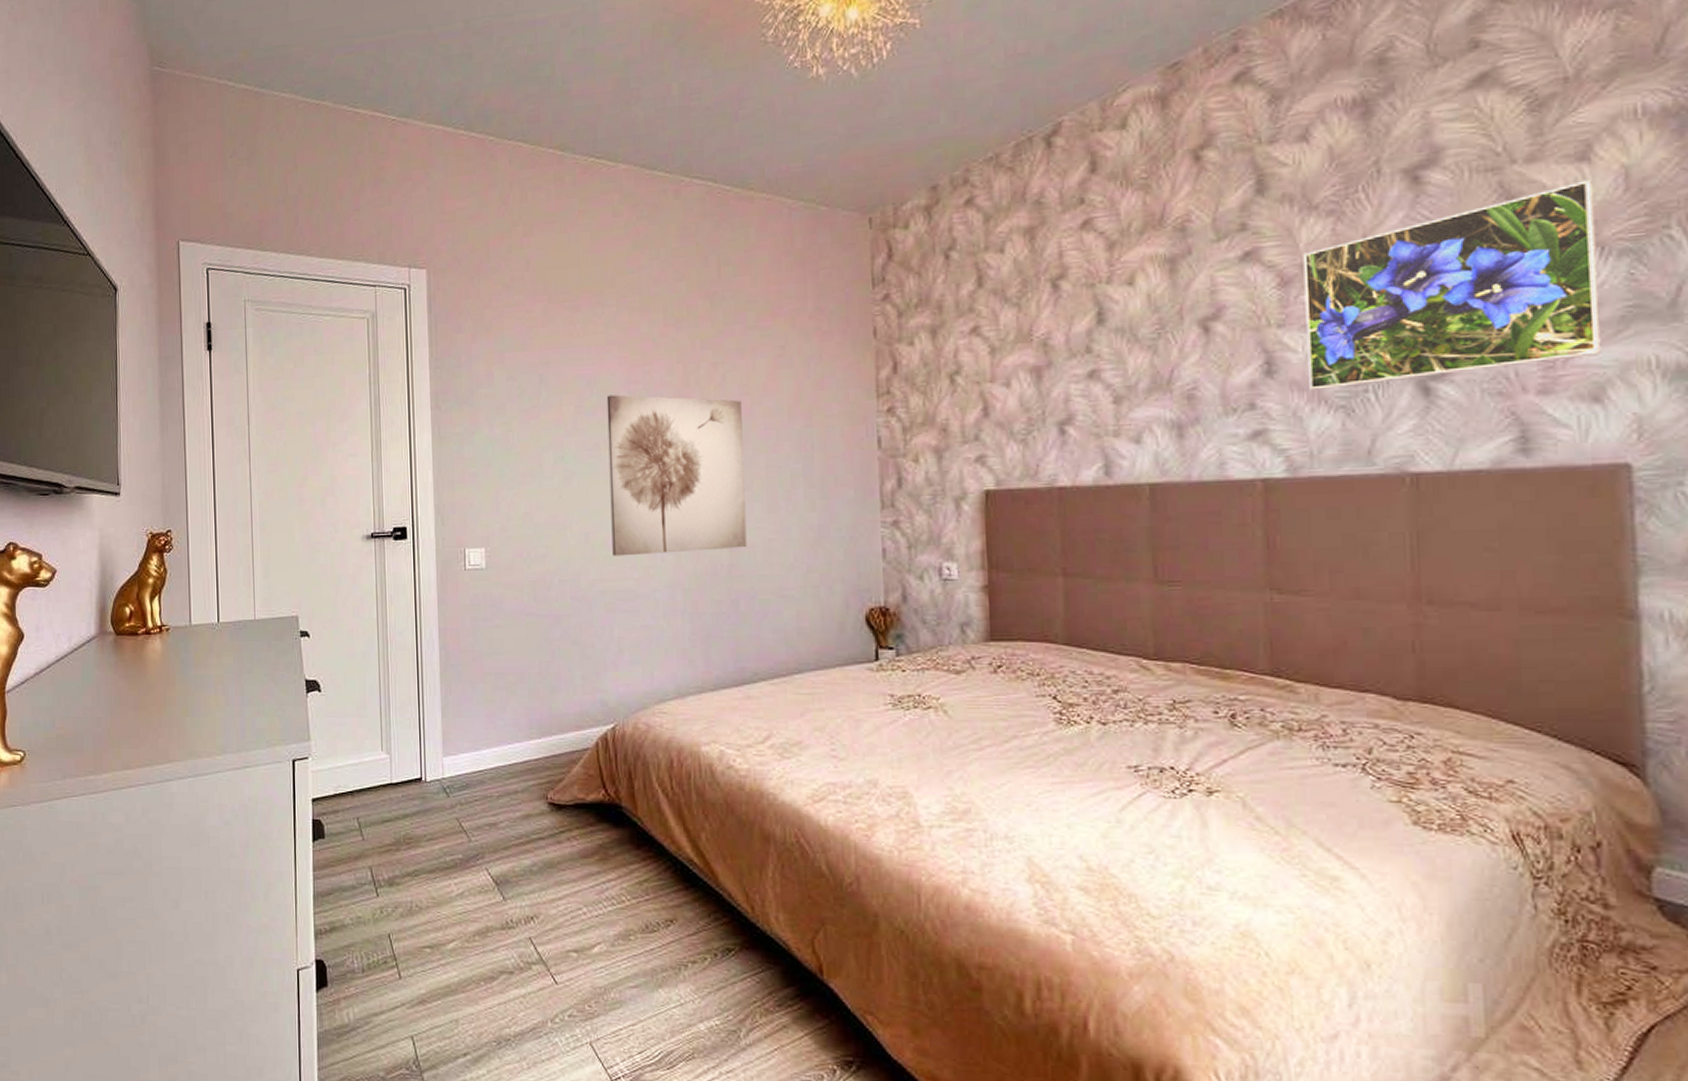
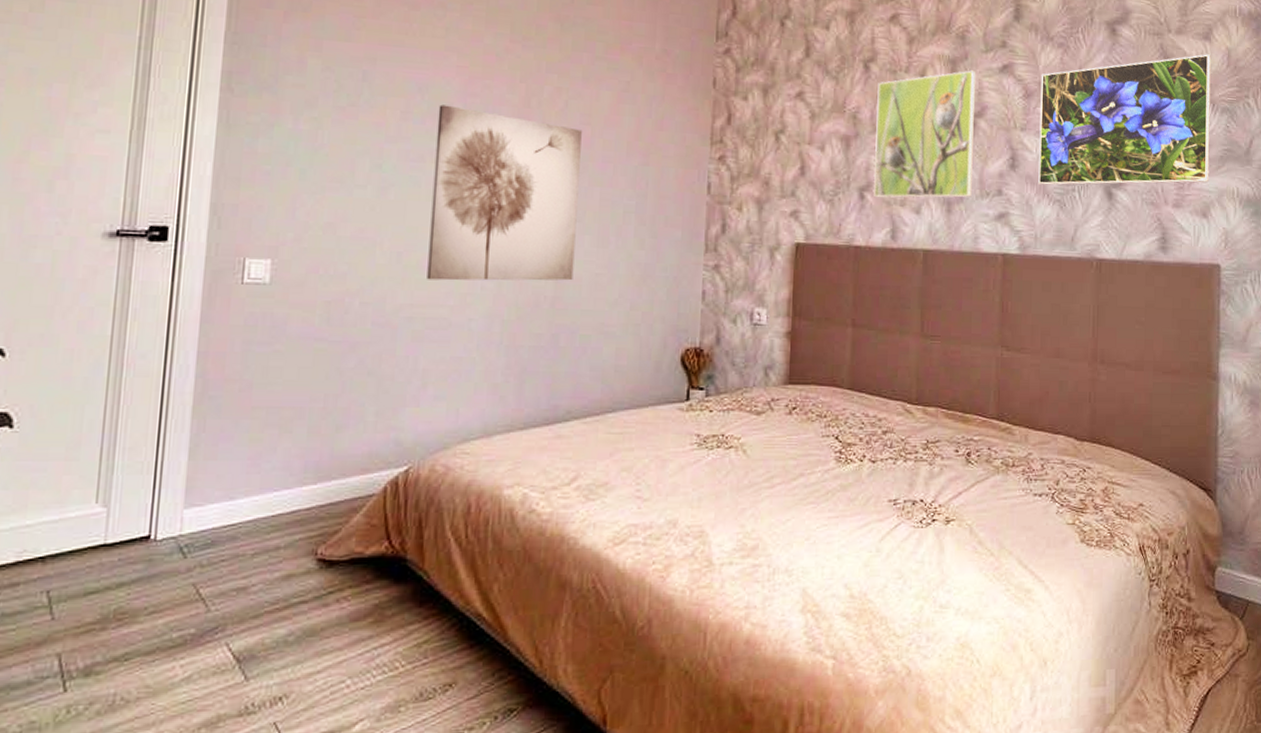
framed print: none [1072,266,1211,431] -> present [874,70,976,198]

